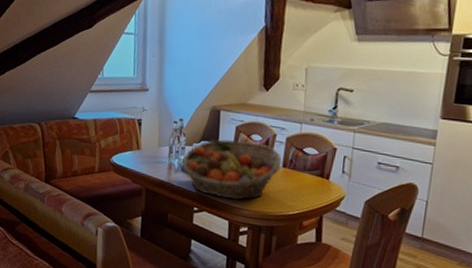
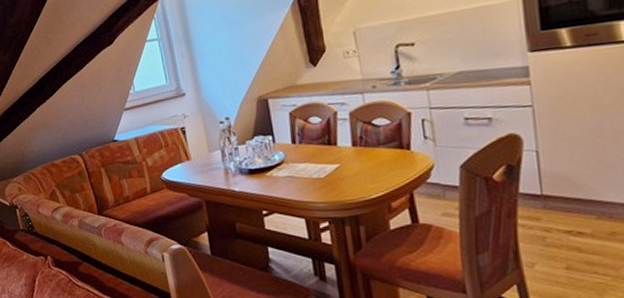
fruit basket: present [181,139,282,200] -> none [237,125,351,195]

